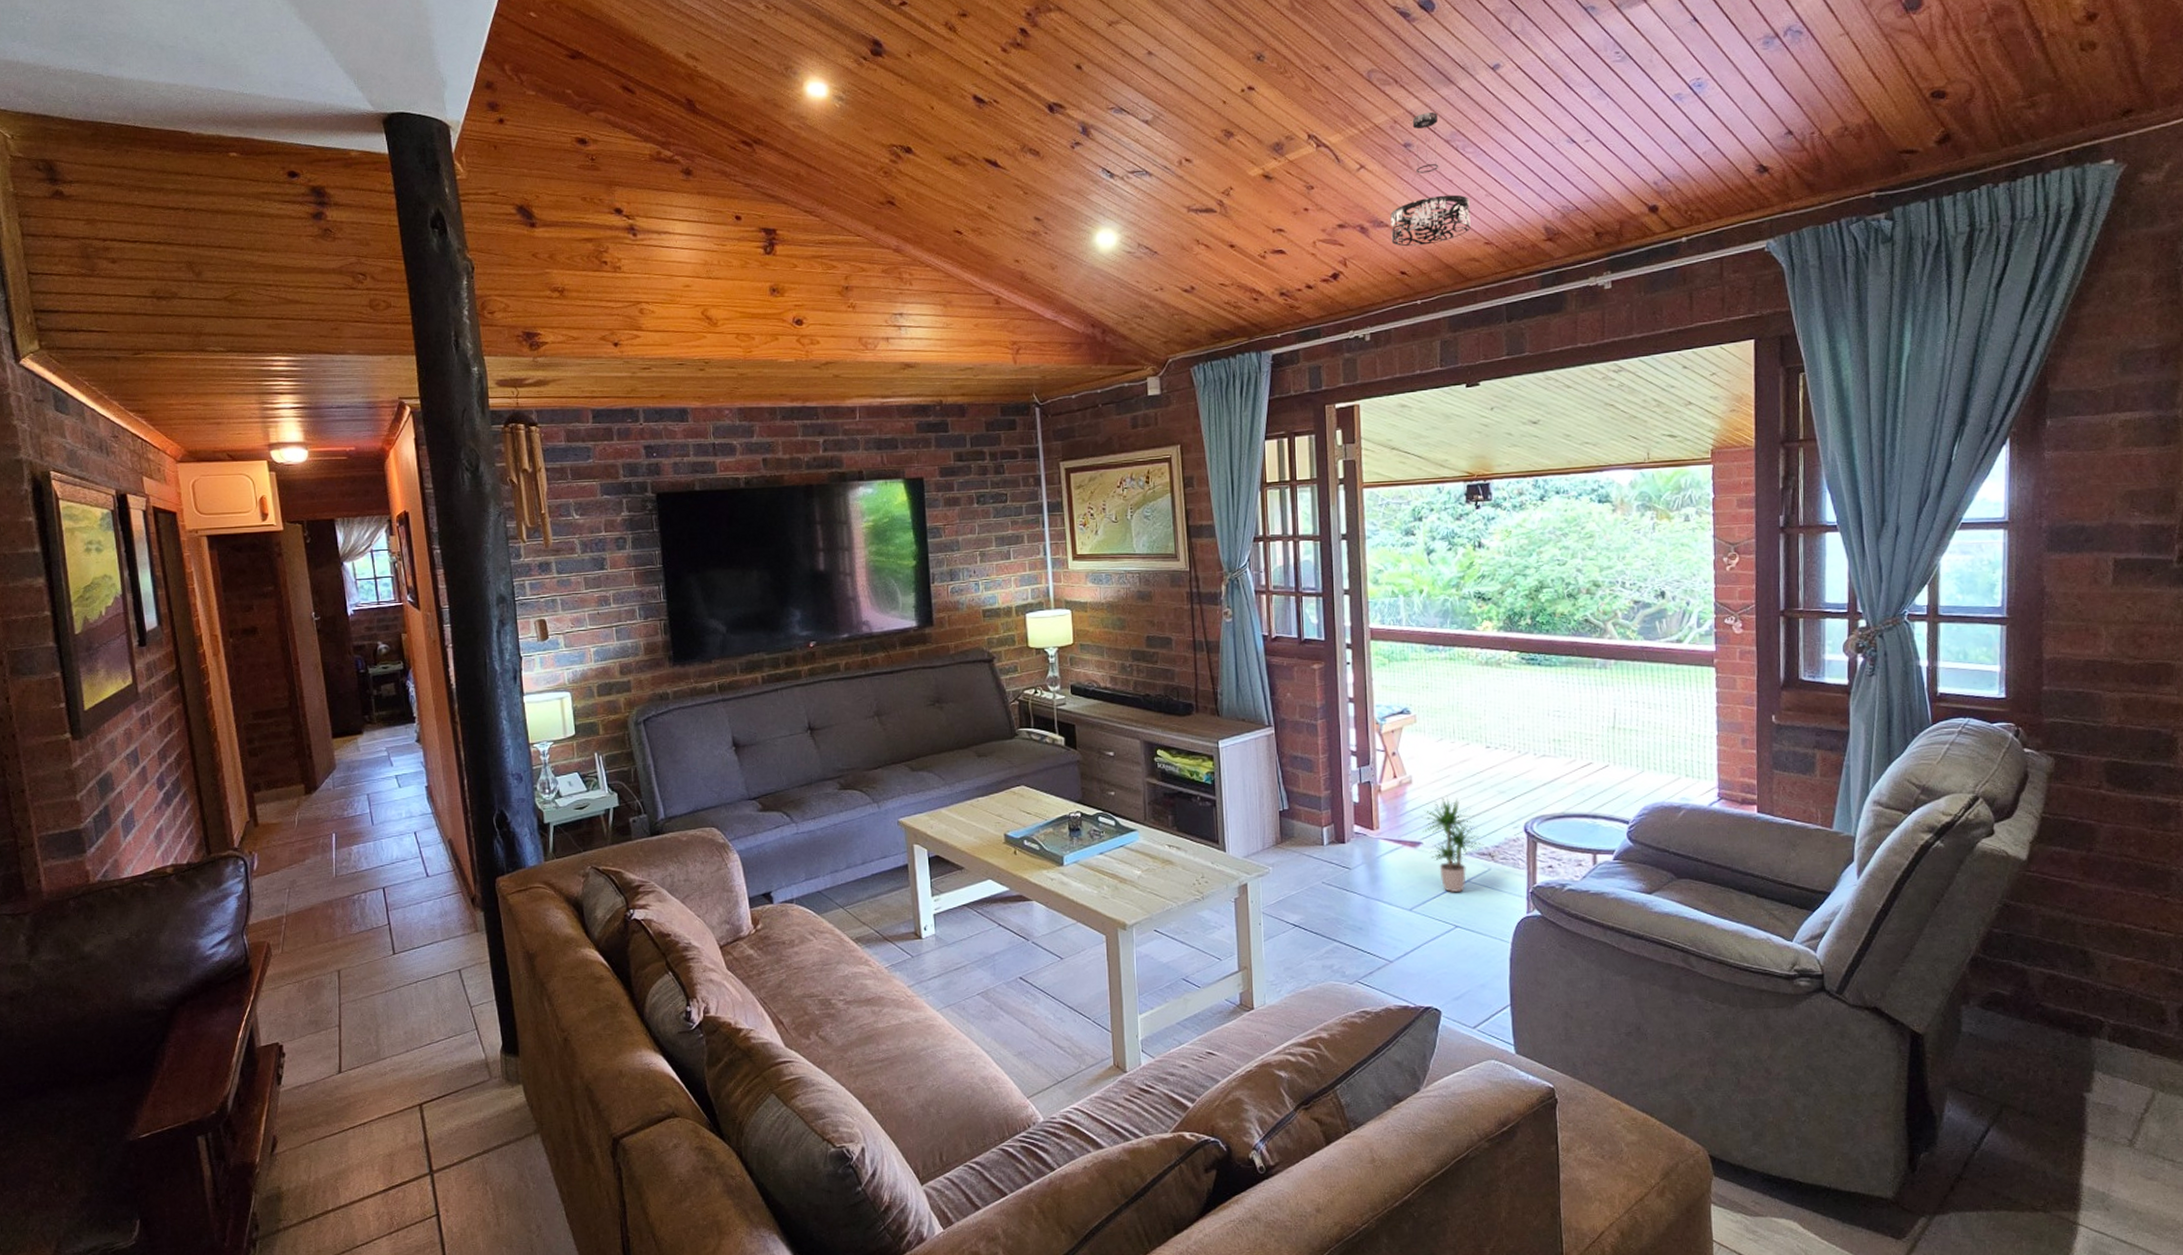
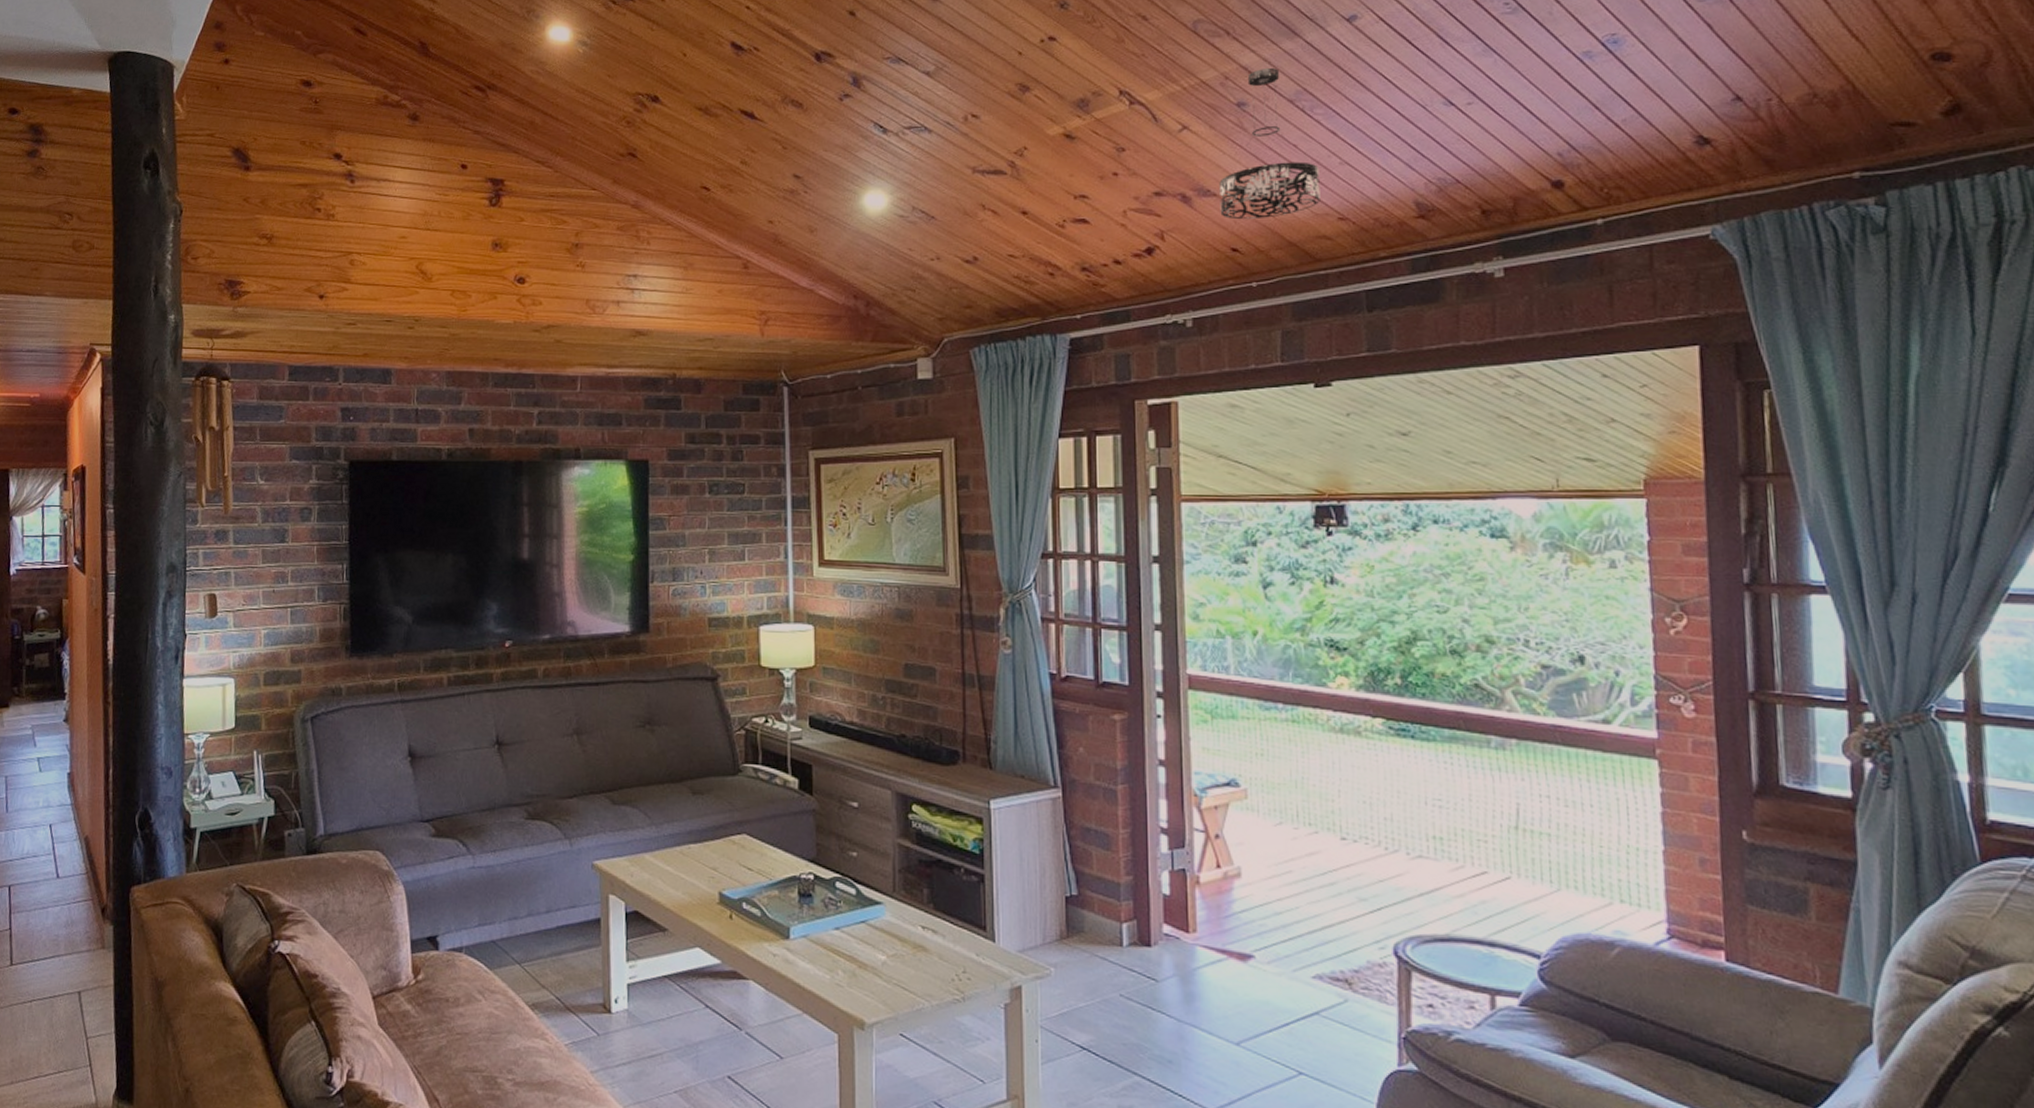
potted plant: present [1422,796,1484,893] -> none [1254,898,1339,1028]

